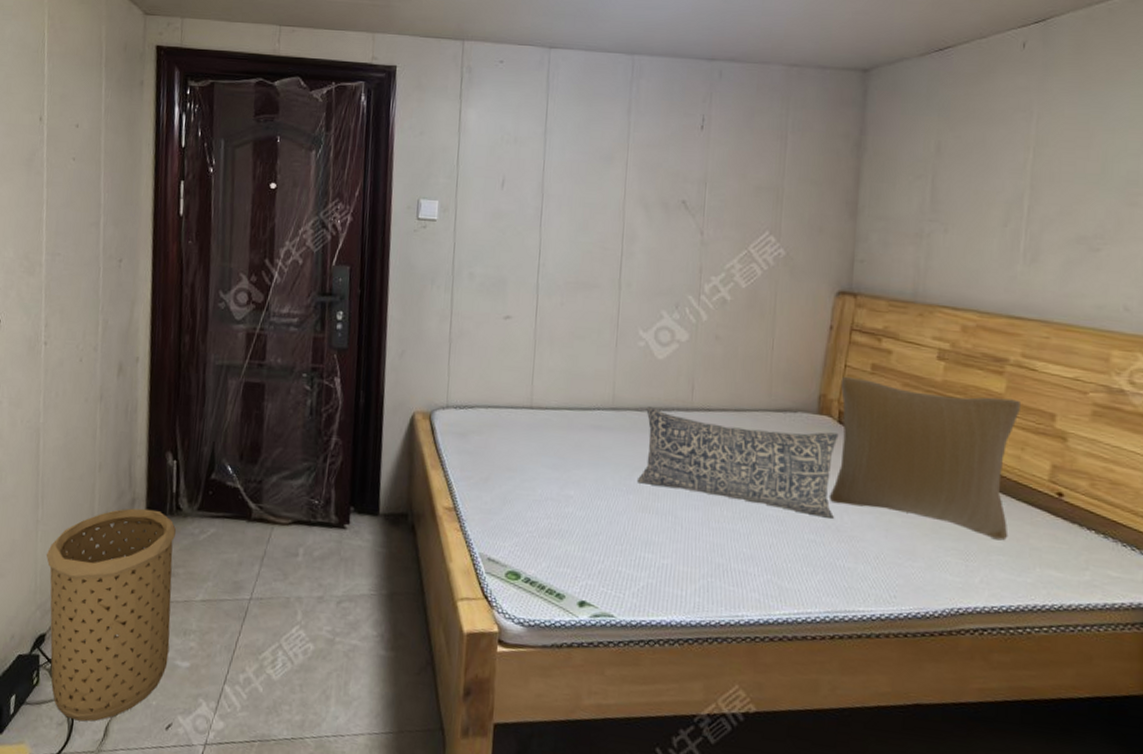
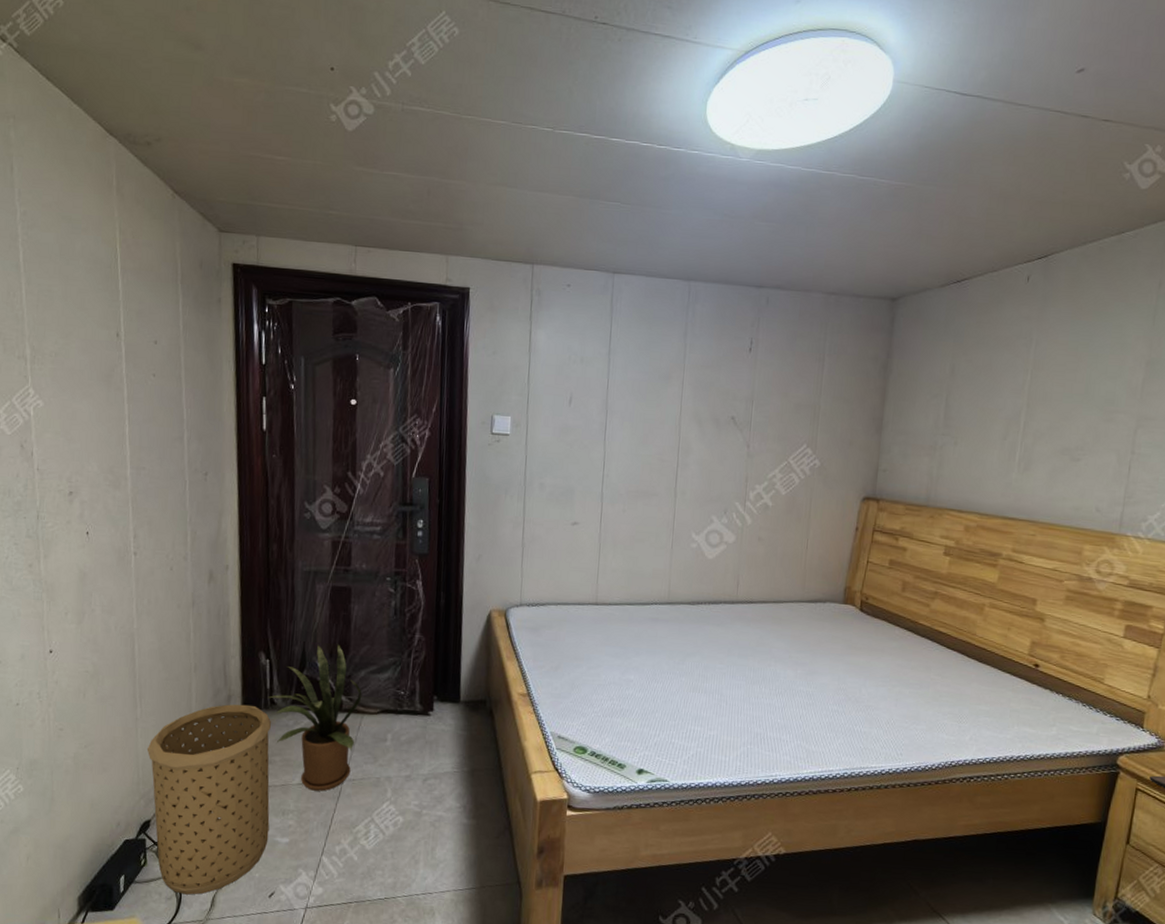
house plant: none [174,446,273,610] -> present [269,644,362,791]
pillow: present [638,407,839,519] -> none [689,601,860,692]
pillow: present [829,376,1020,541] -> none [850,570,1009,705]

